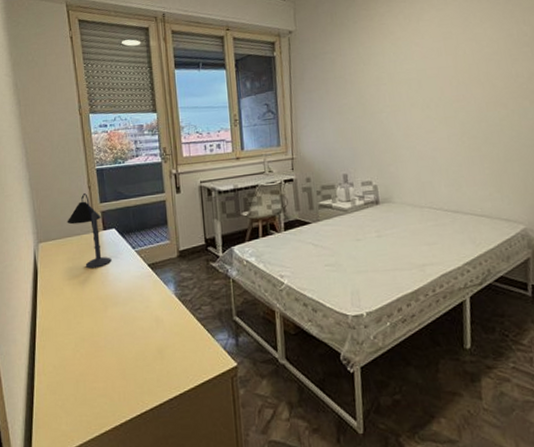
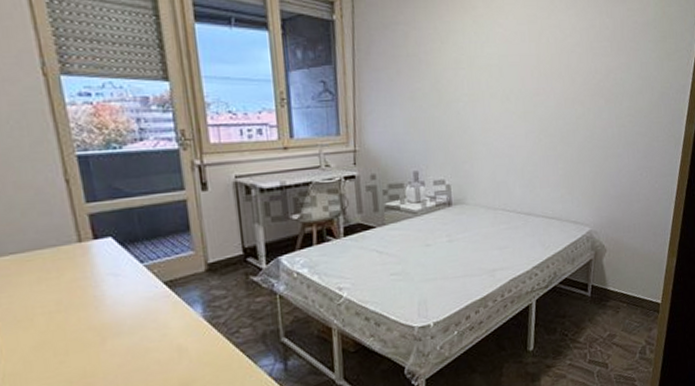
desk lamp: present [67,193,112,269] -> none [32,189,109,291]

